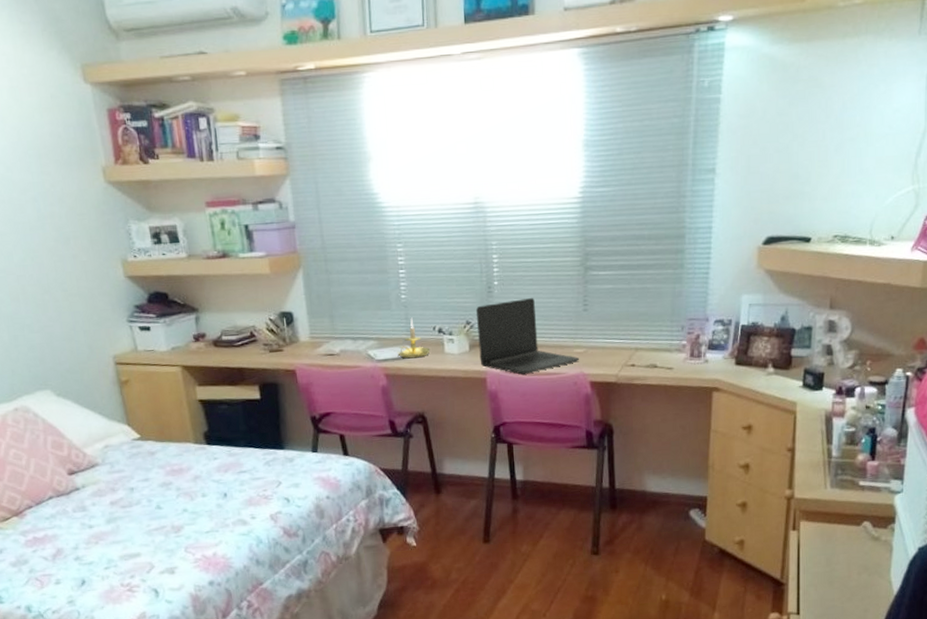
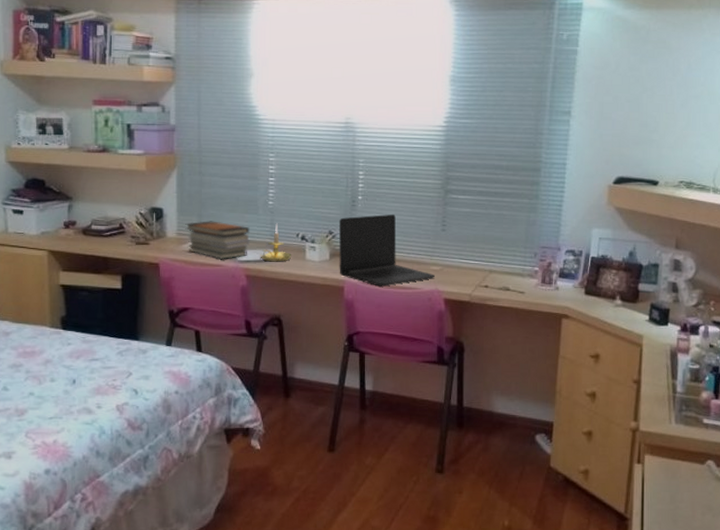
book stack: none [317,321,386,360] -> present [185,221,250,259]

